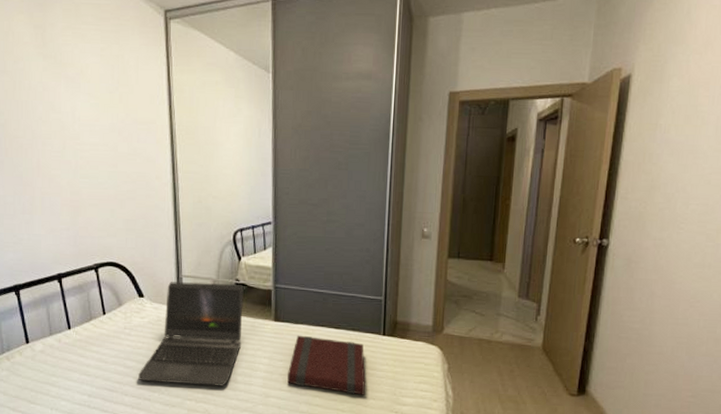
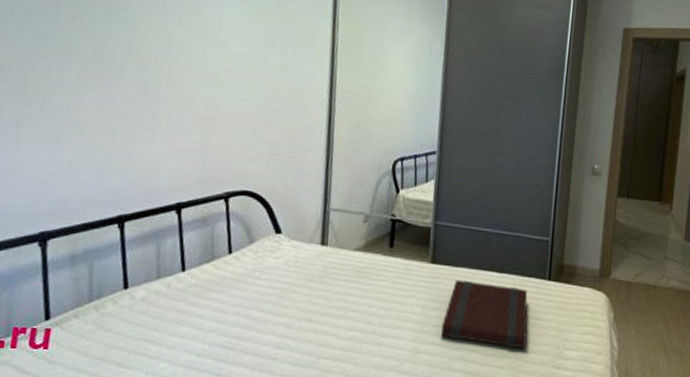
laptop computer: present [138,282,244,386] -> none [264,216,400,341]

